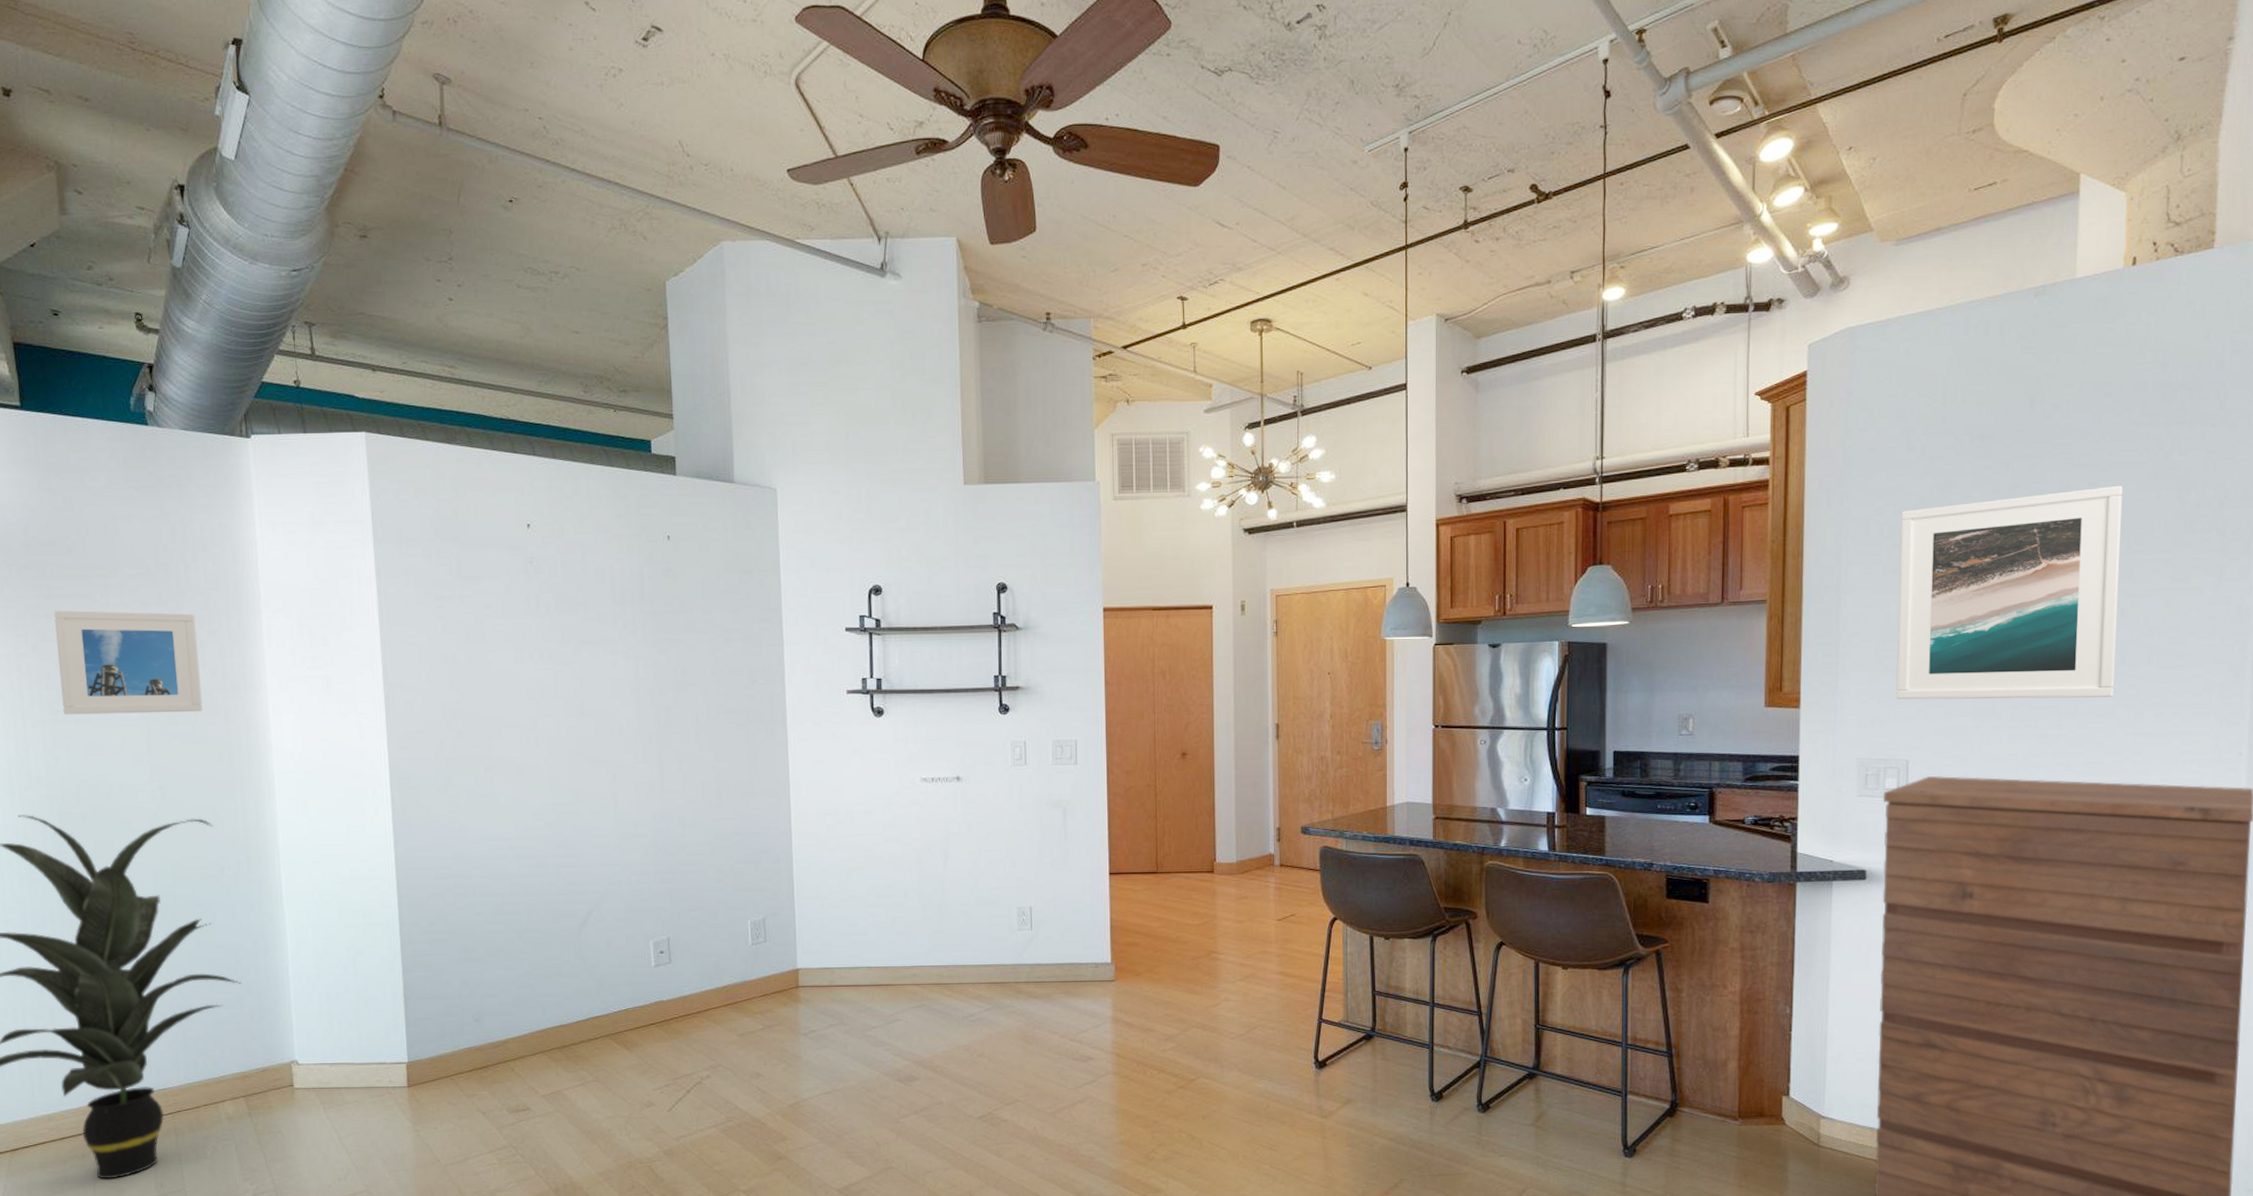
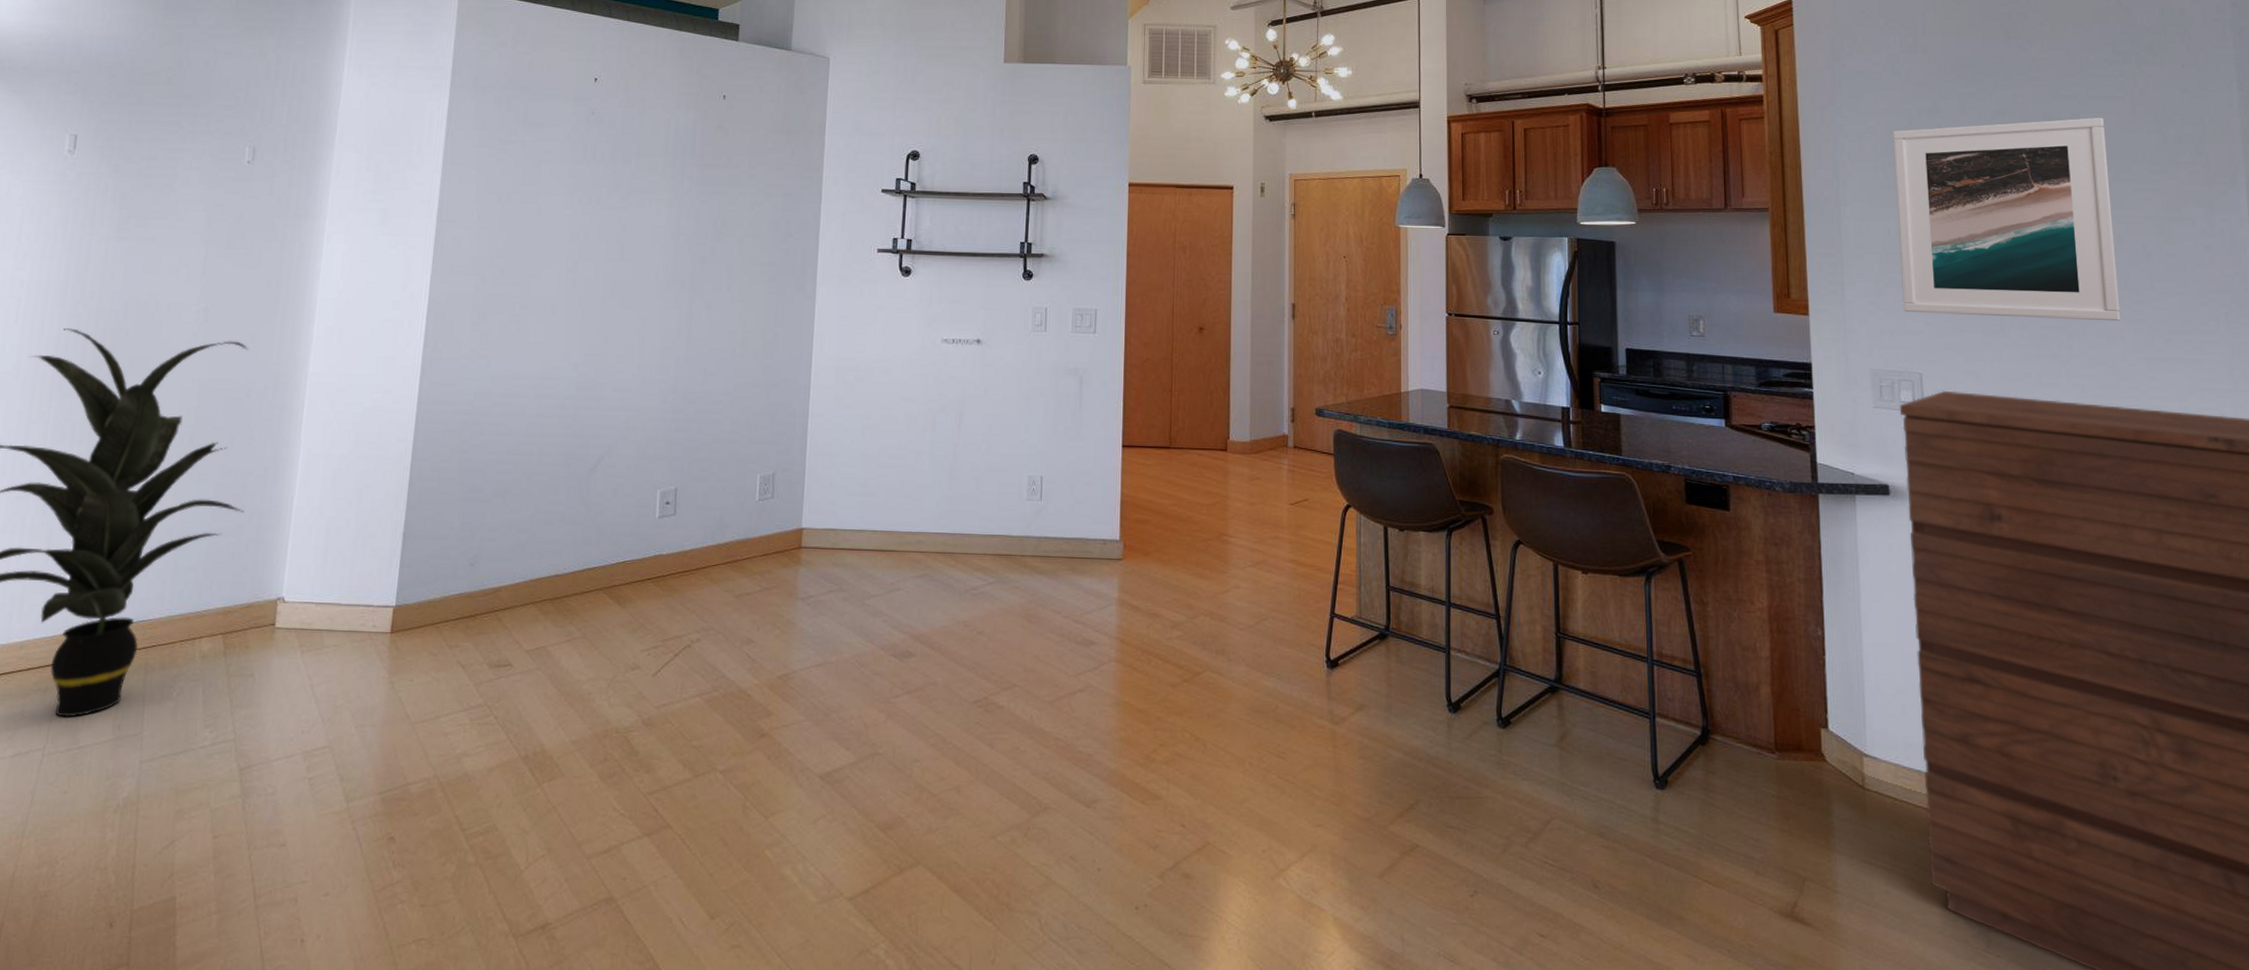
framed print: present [54,610,203,715] -> none [129,135,272,238]

